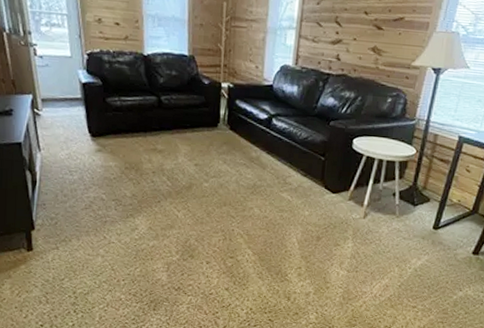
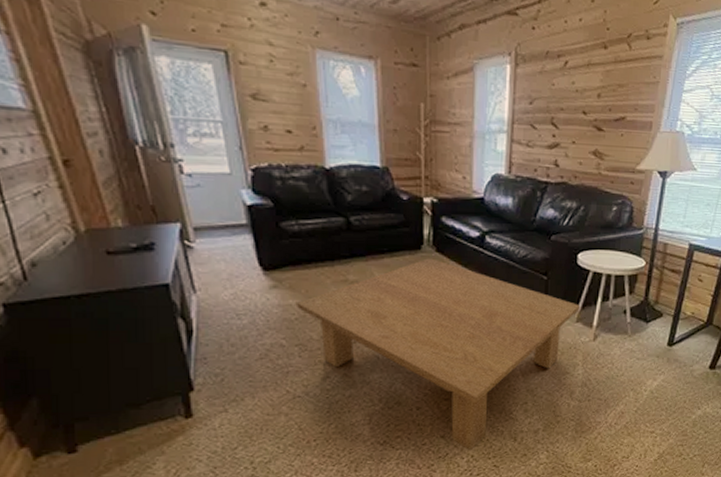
coffee table: none [115,135,353,304] -> present [297,258,580,451]

